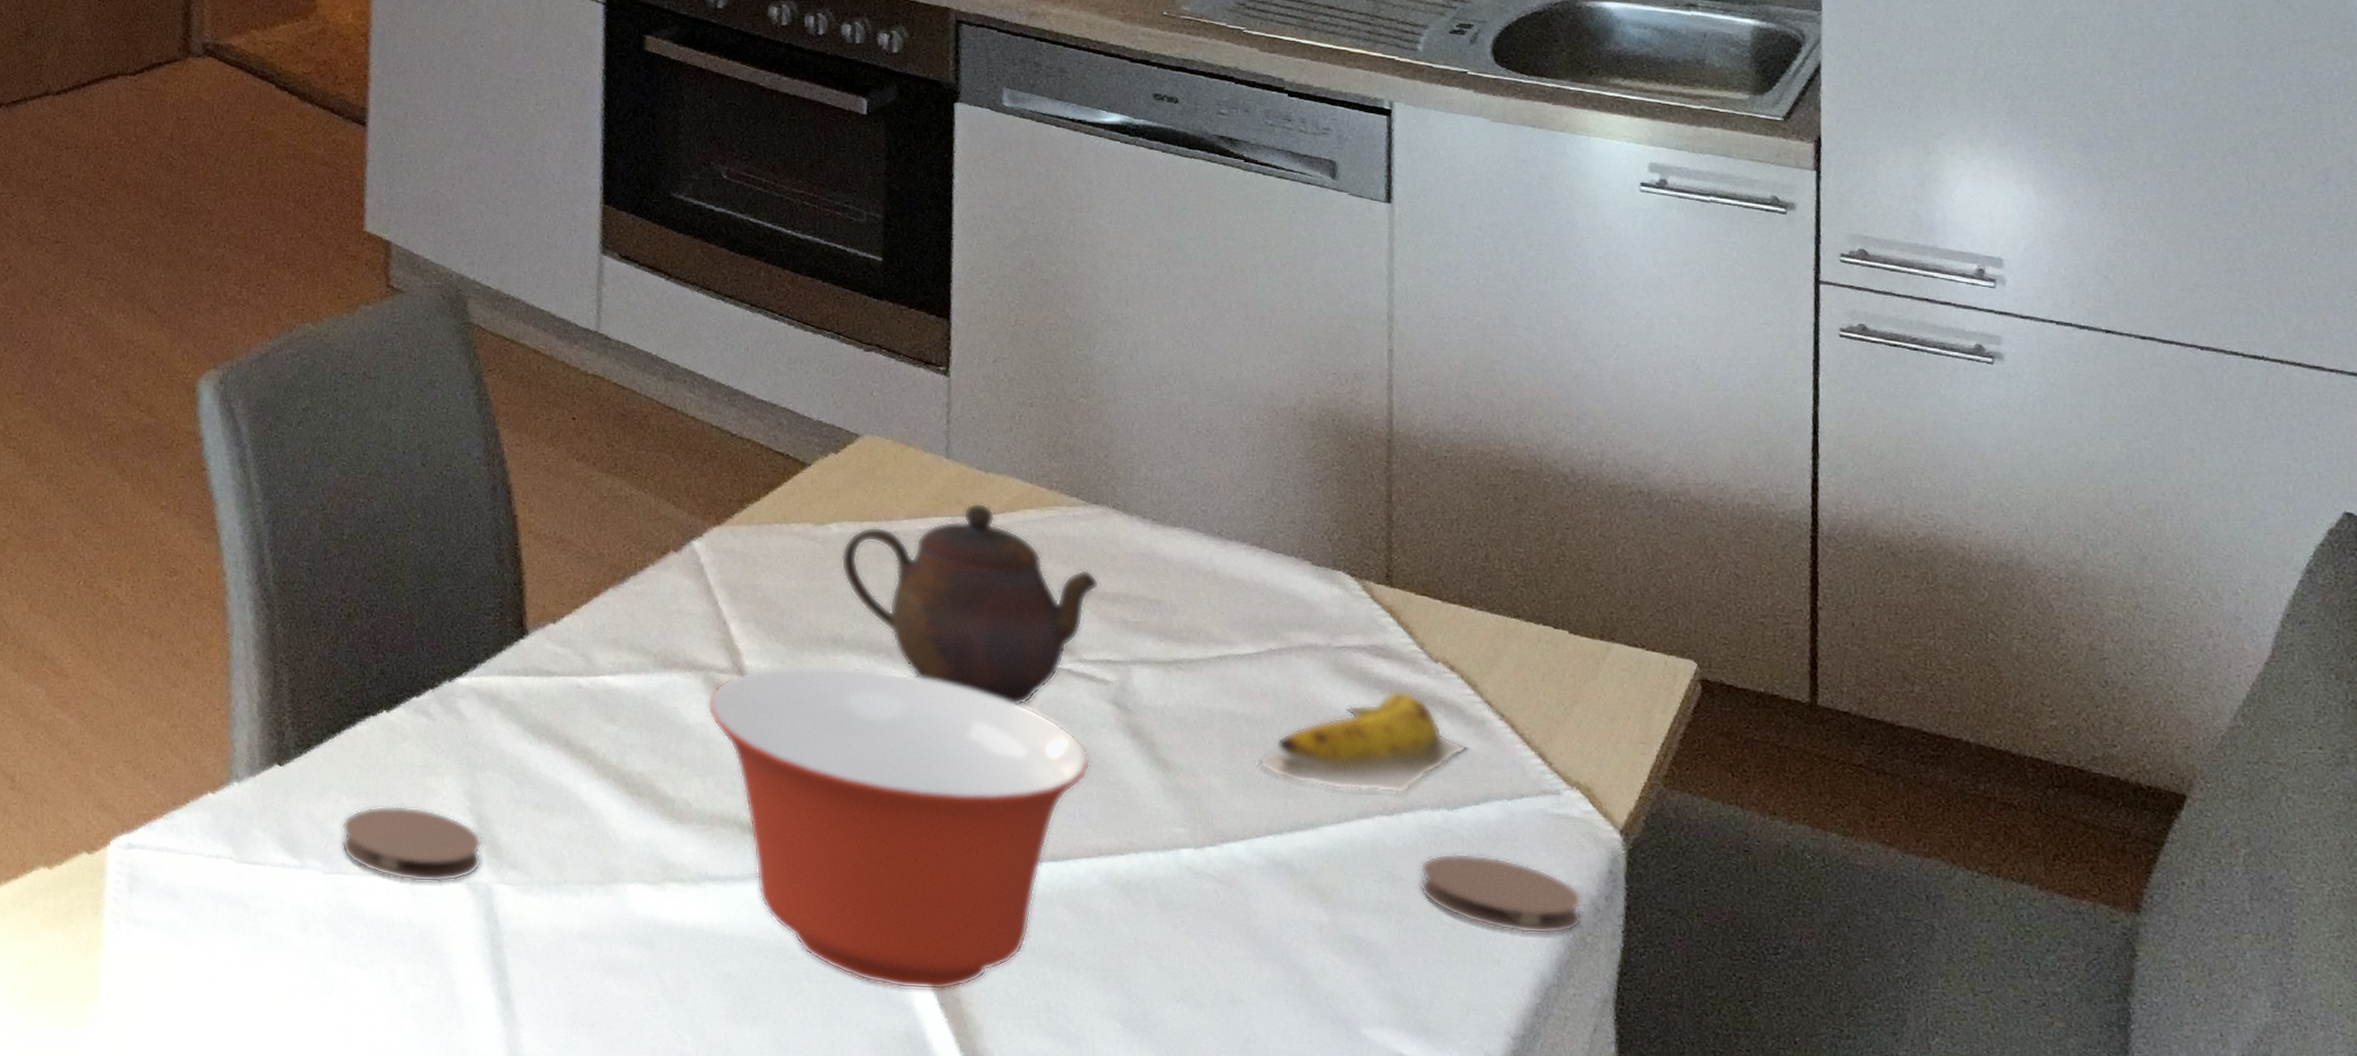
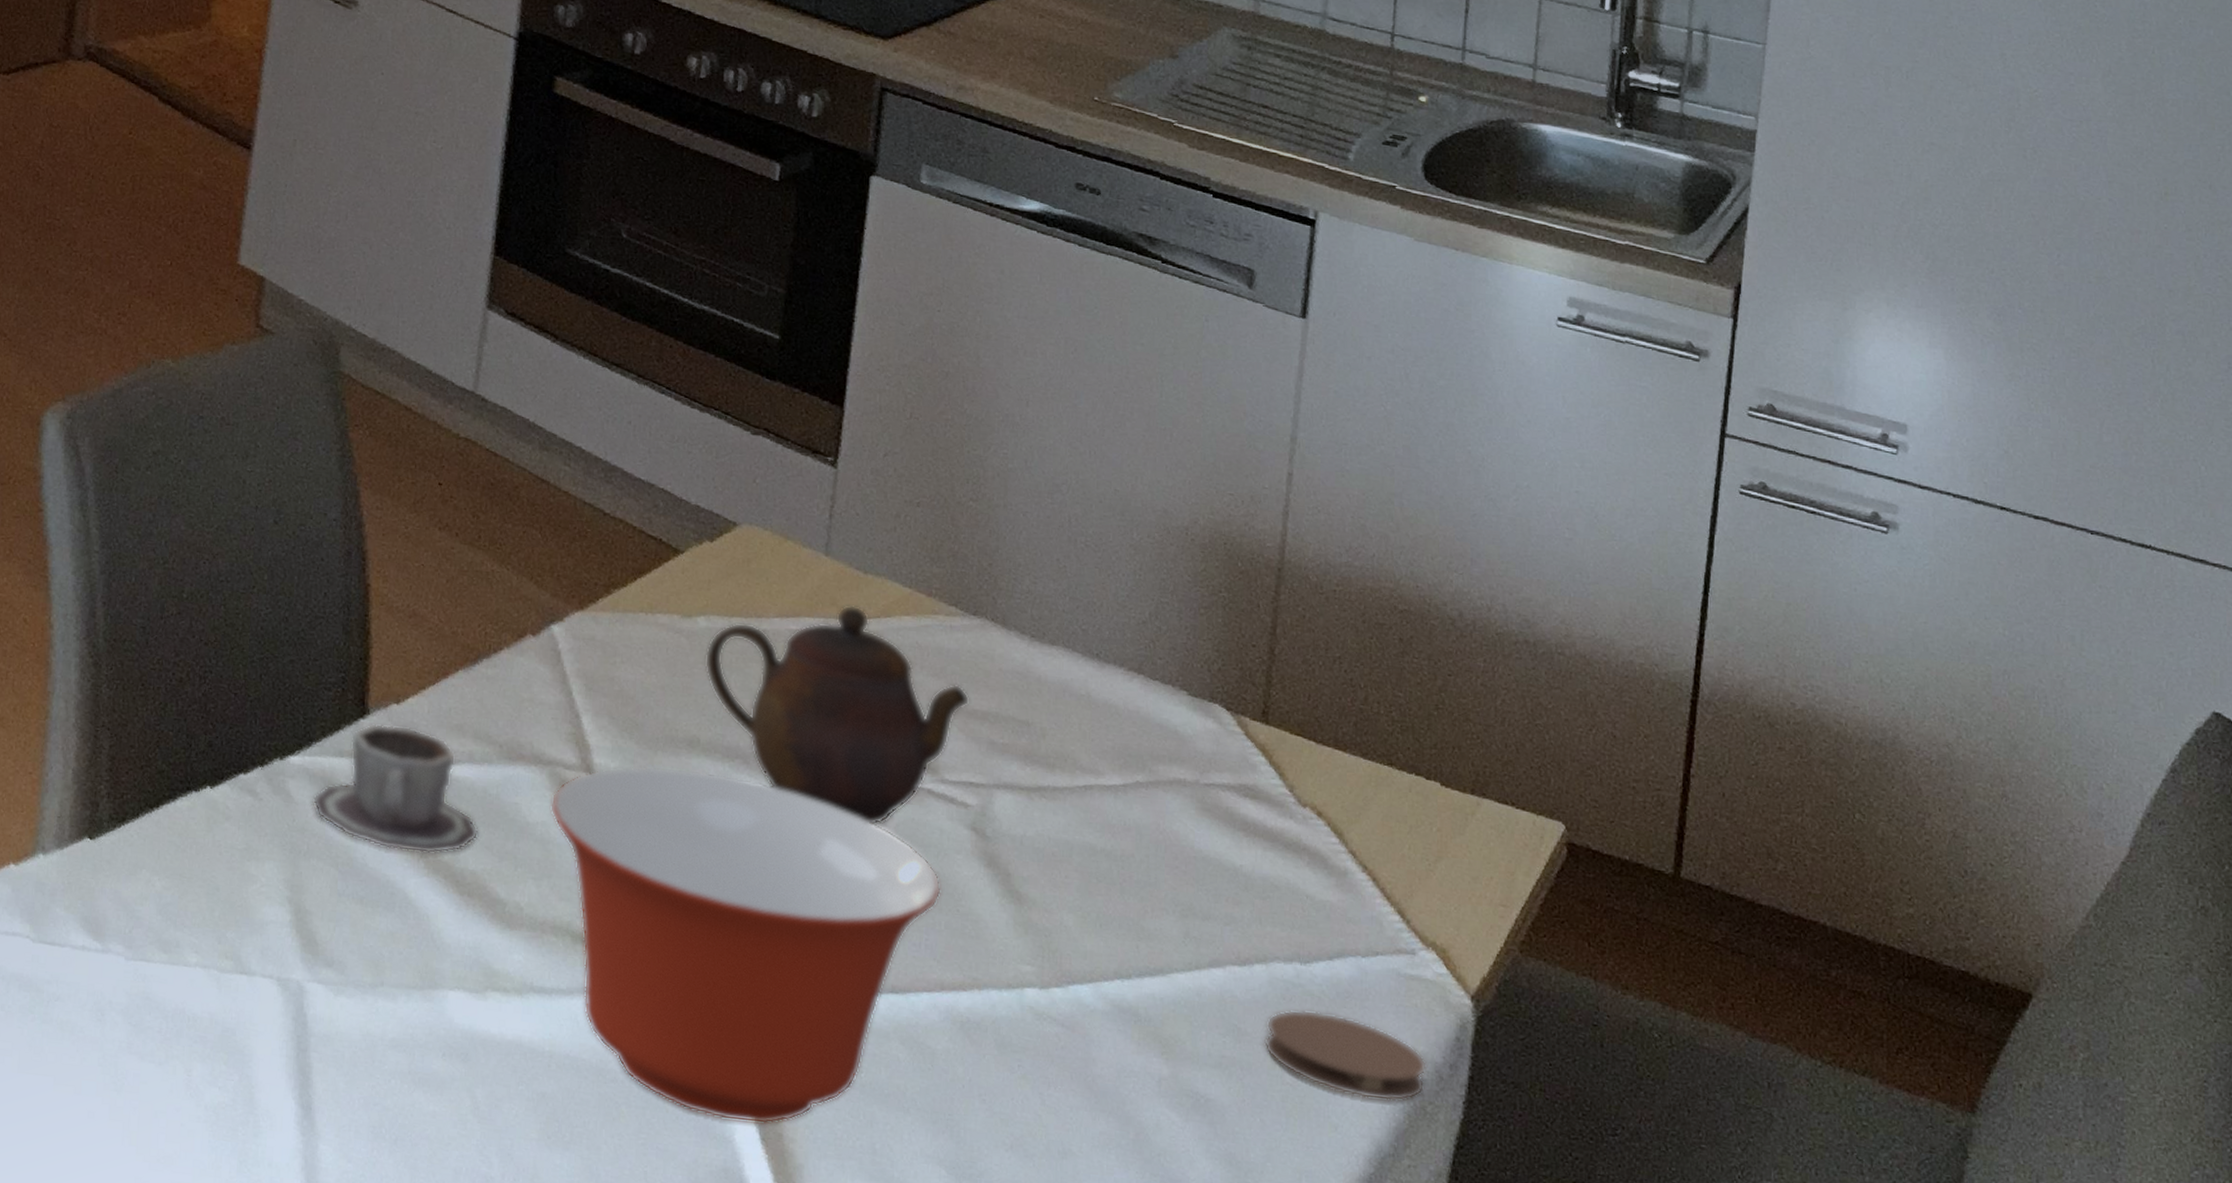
coaster: present [341,805,482,883] -> none [148,889,298,977]
cup: none [483,642,643,759] -> present [312,723,479,854]
banana: present [1257,690,1468,794] -> none [1112,834,1327,944]

